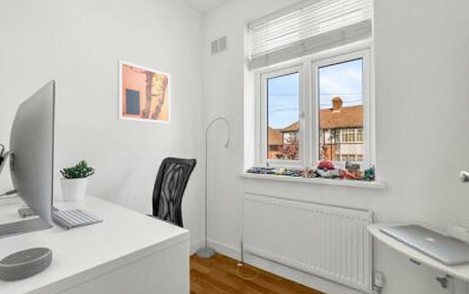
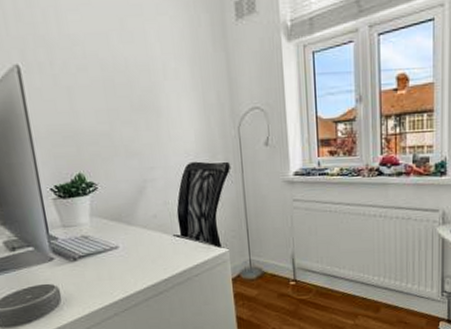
wall art: present [117,60,171,124] -> none [105,31,191,120]

